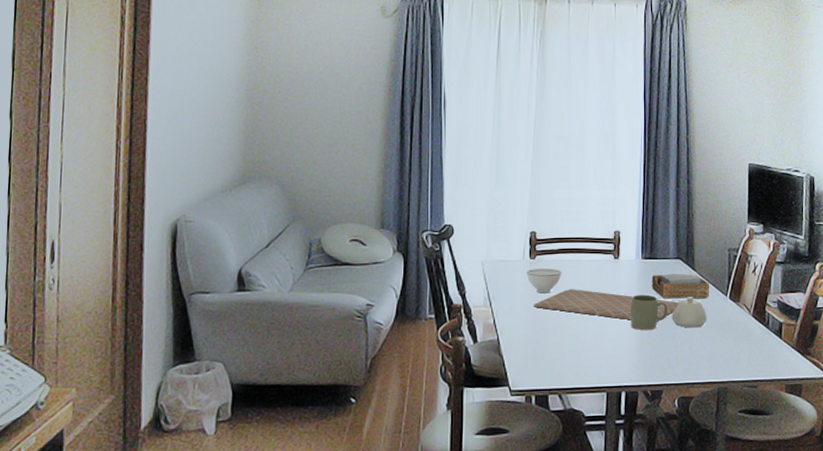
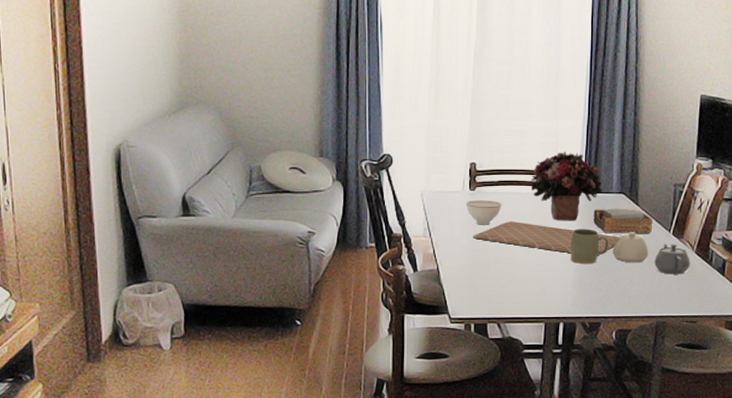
bouquet: none [588,219,660,288] -> present [529,152,602,221]
teapot: none [713,308,748,339] -> present [654,244,690,275]

